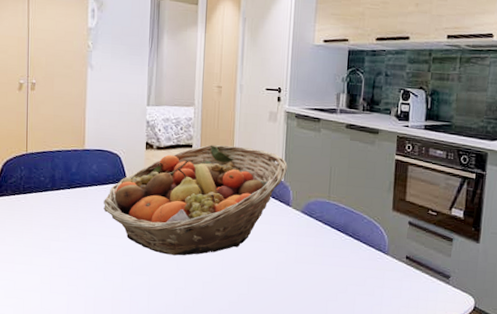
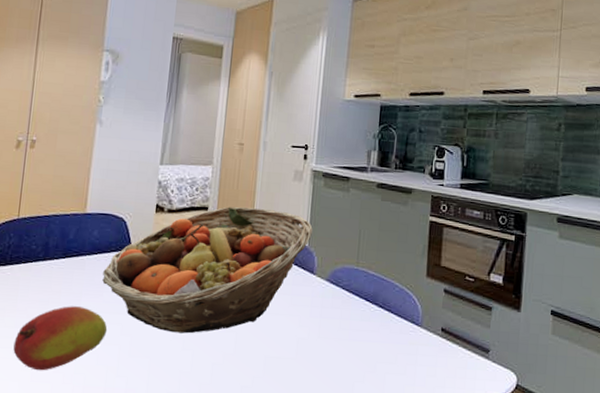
fruit: none [33,230,111,284] -> present [13,306,108,371]

